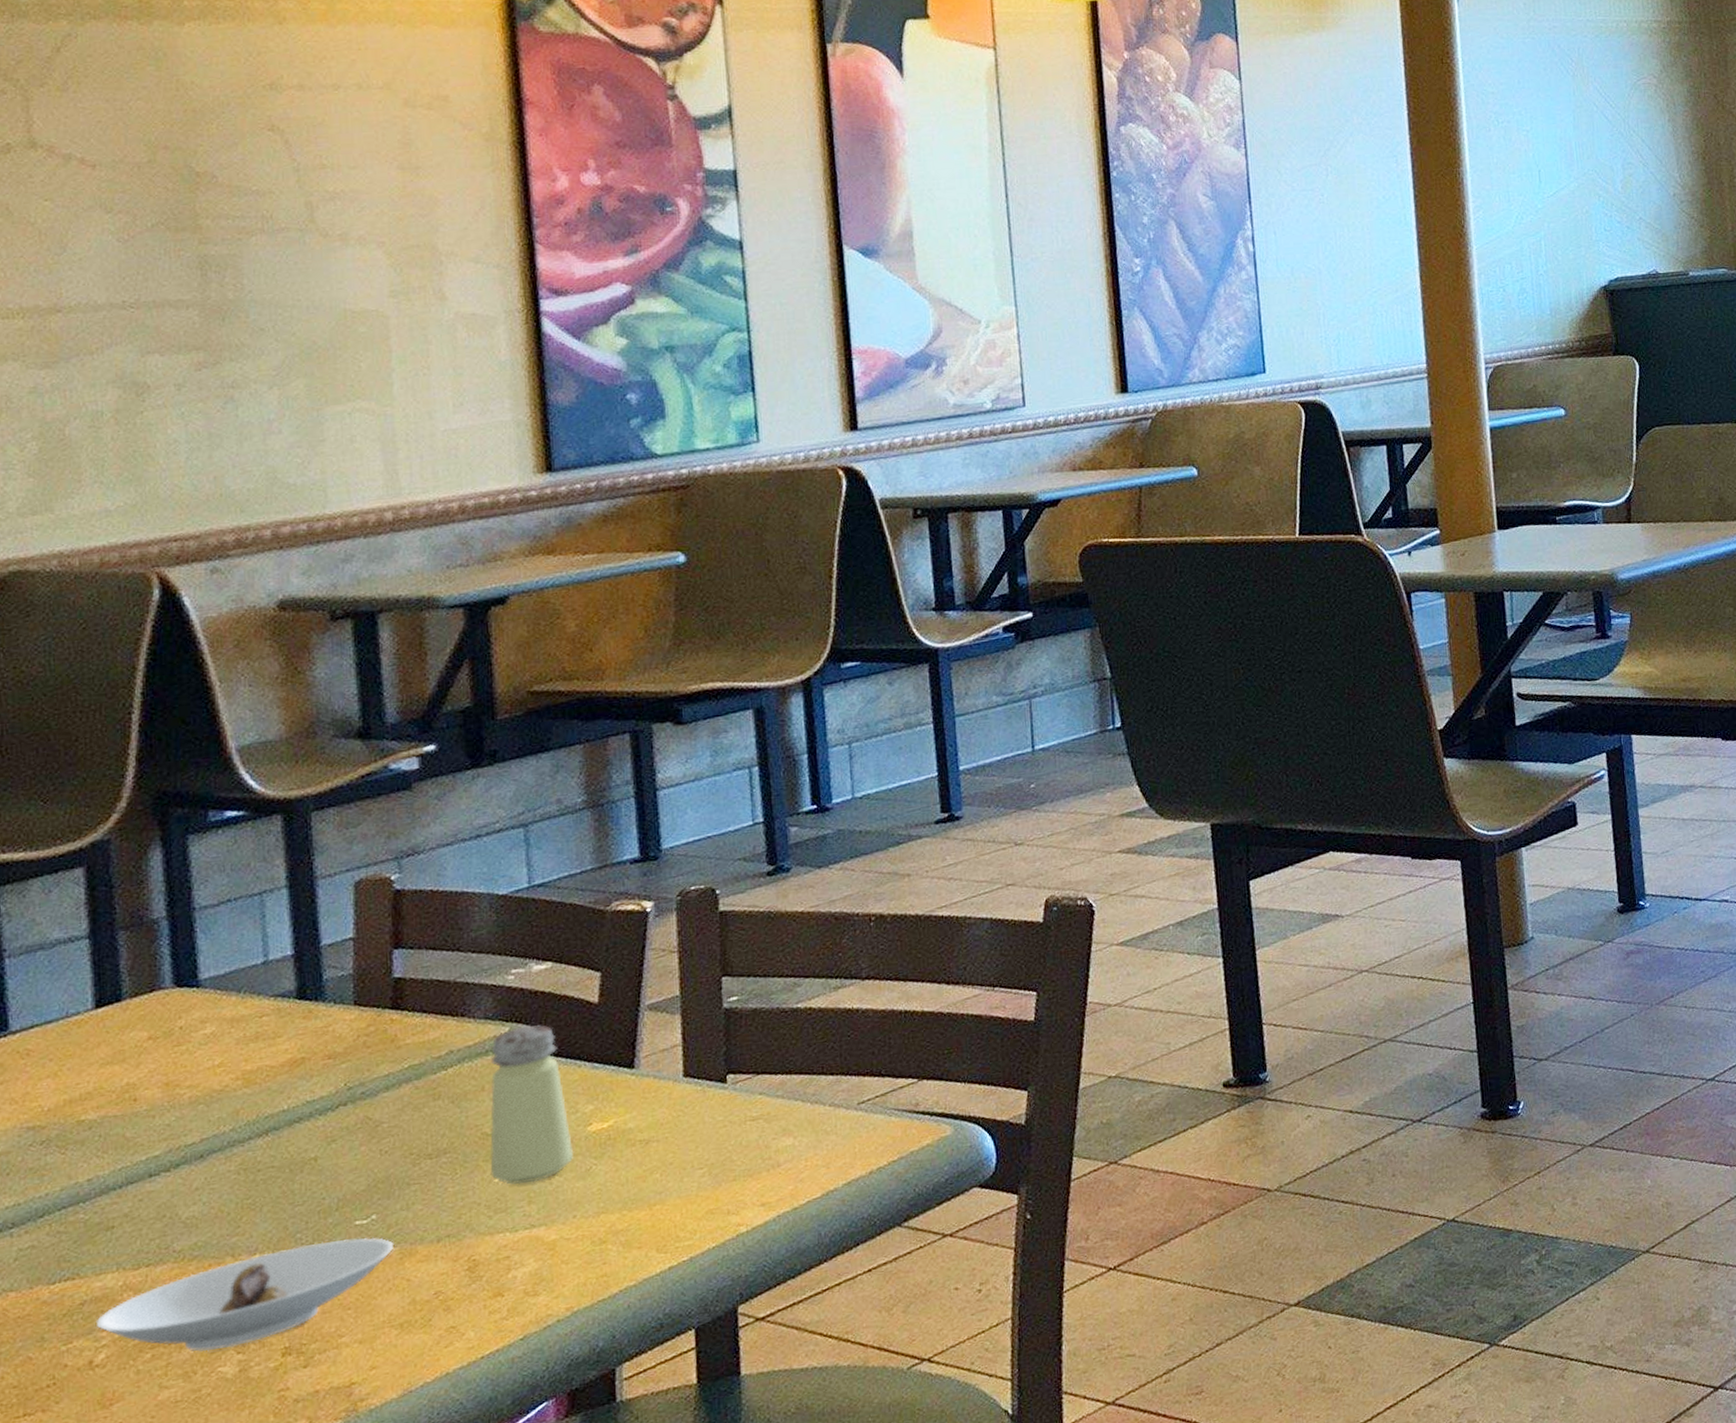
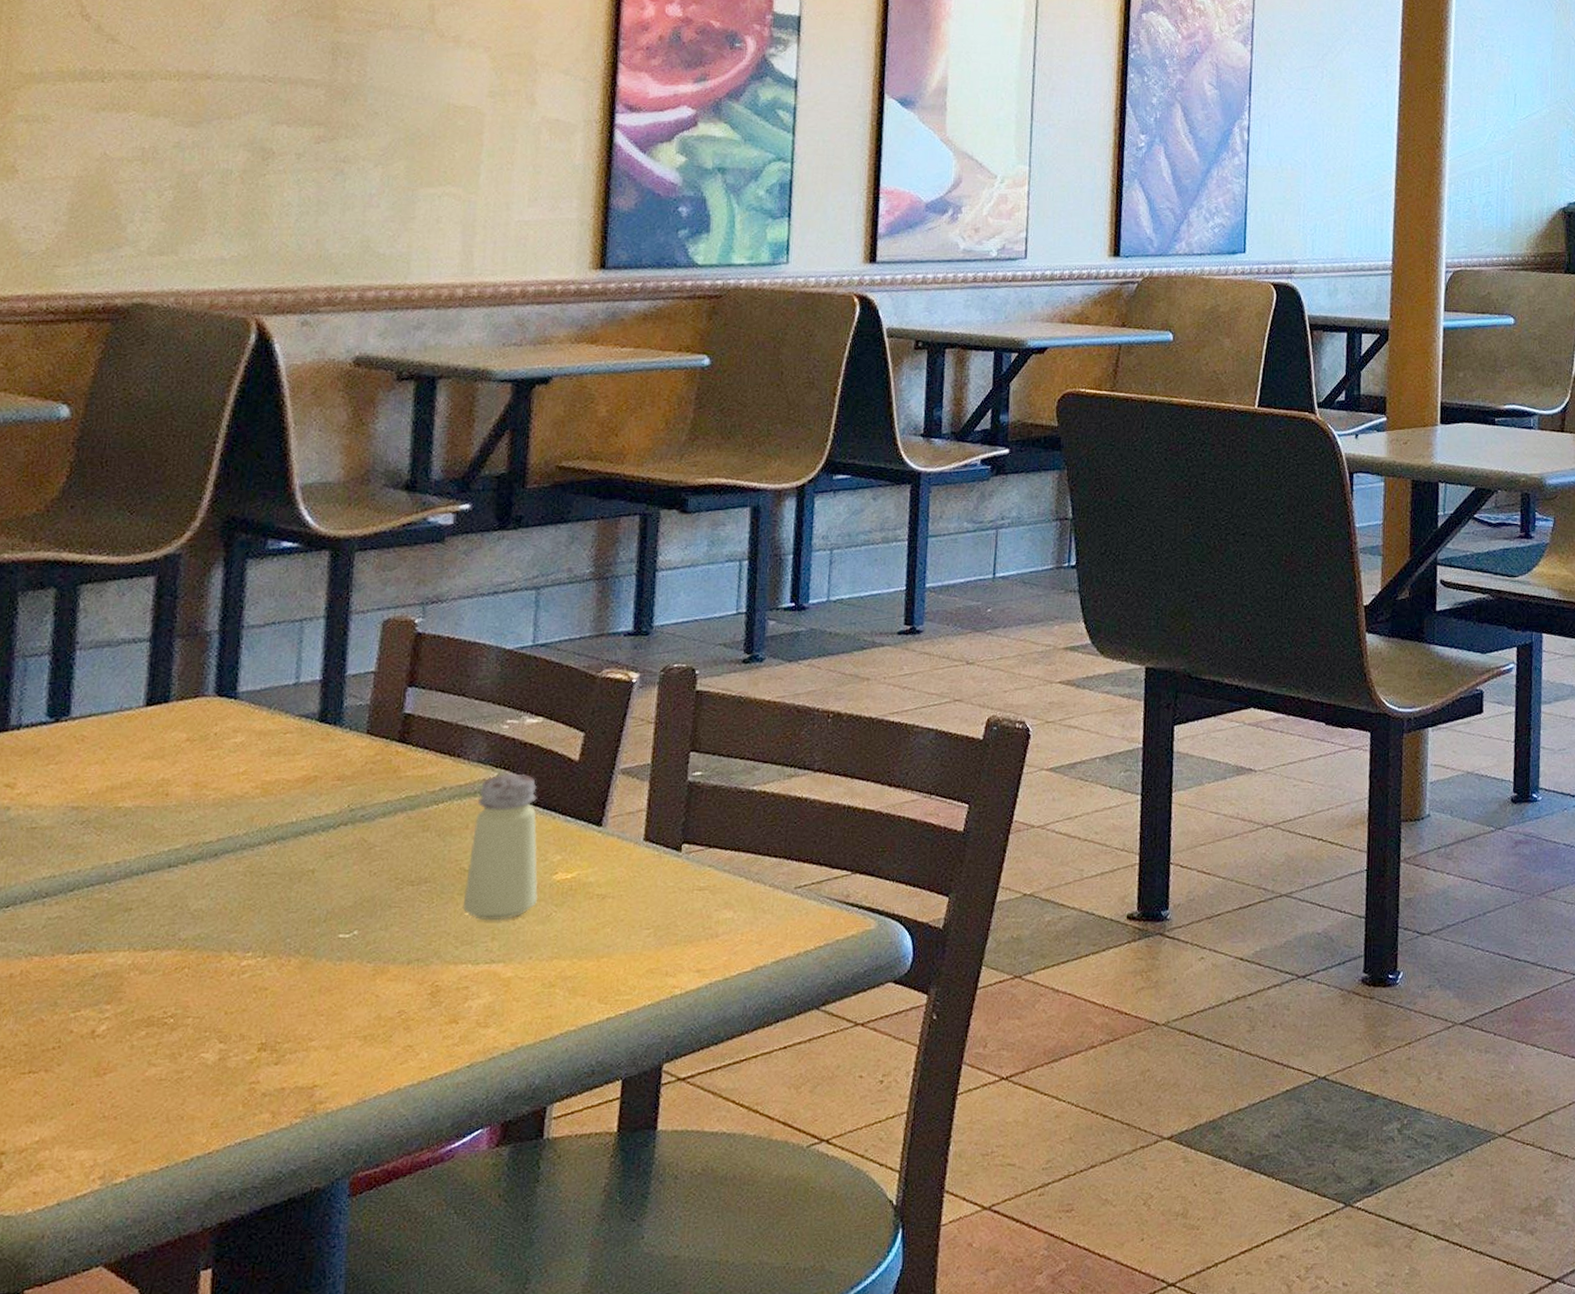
saucer: present [97,1237,393,1352] -> none [103,949,369,1037]

